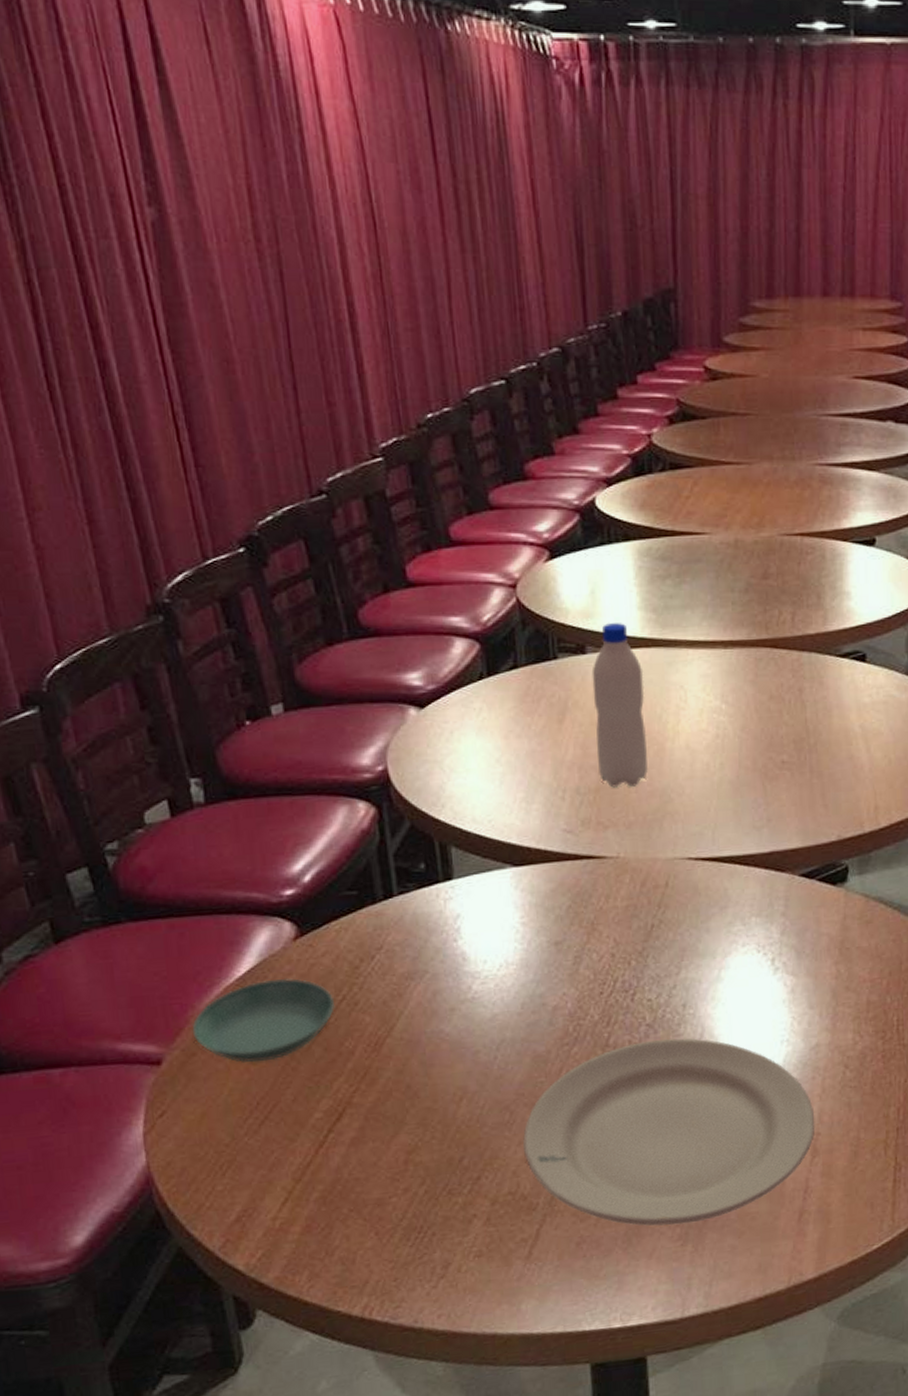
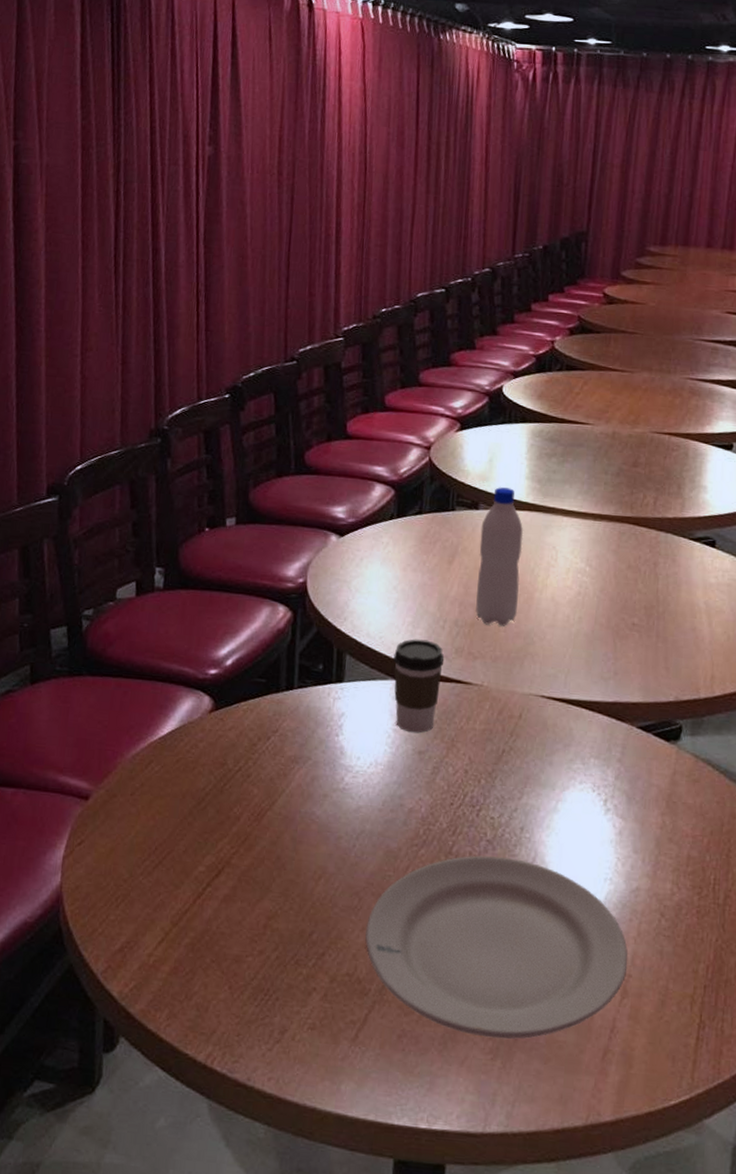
saucer: present [192,978,336,1063] -> none [117,742,232,813]
coffee cup: none [509,815,570,924] -> present [393,639,445,734]

